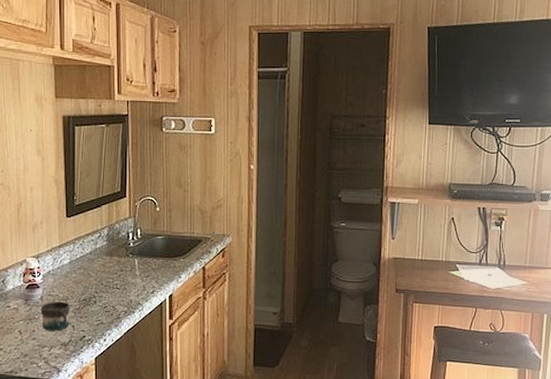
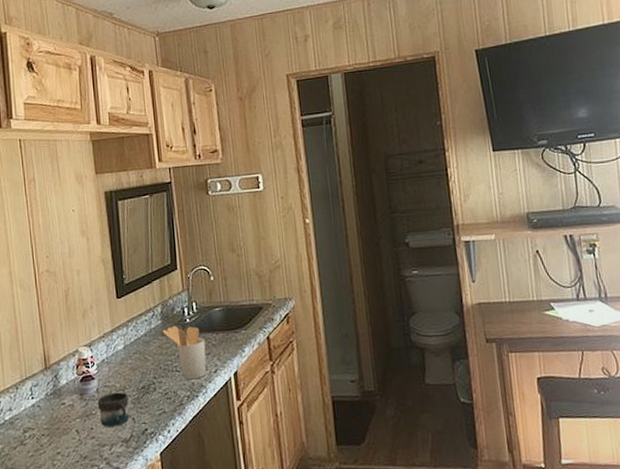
utensil holder: none [107,247,146,298] -> present [162,325,207,380]

